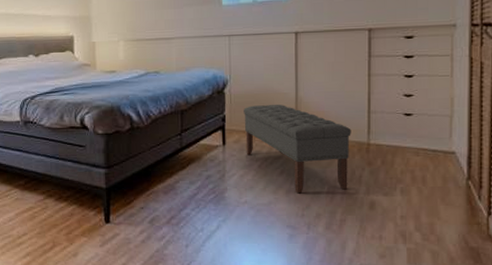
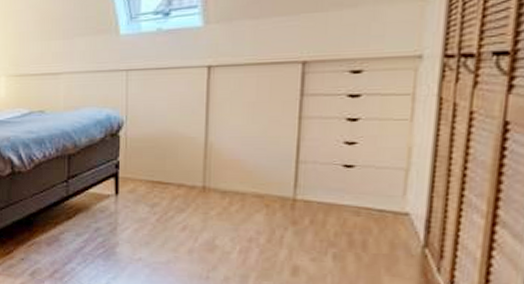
bench: present [244,105,351,194] -> none [141,151,273,253]

